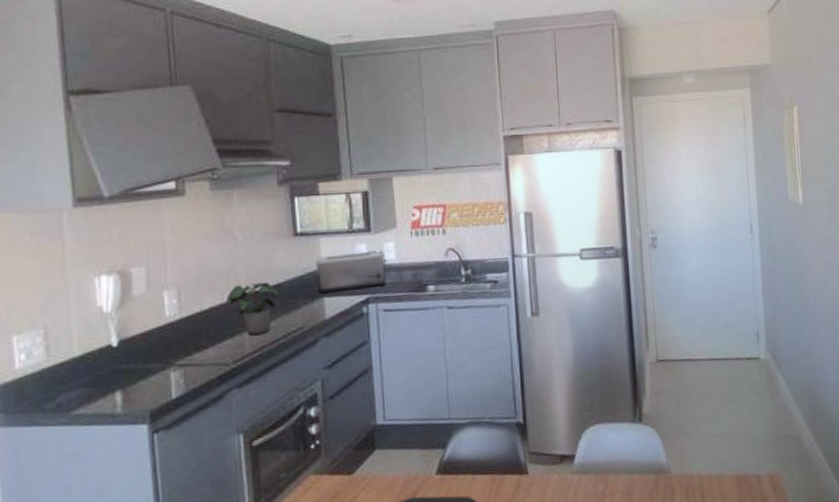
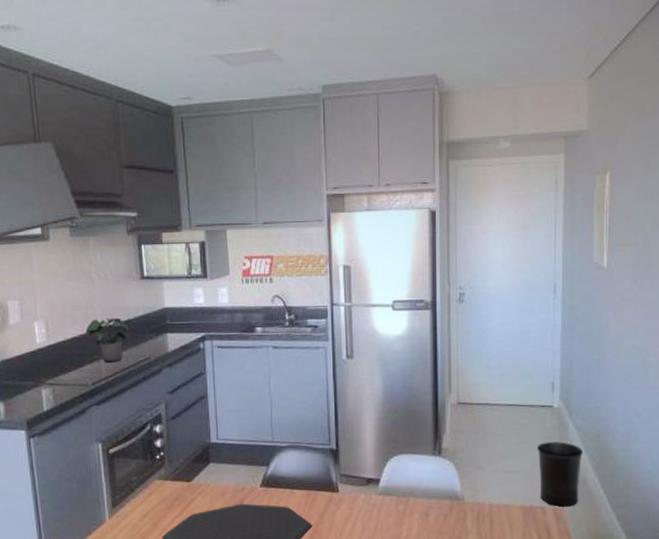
toaster: present [316,250,387,294] -> none [160,295,221,330]
waste bin: none [746,397,796,473] -> present [537,441,584,507]

